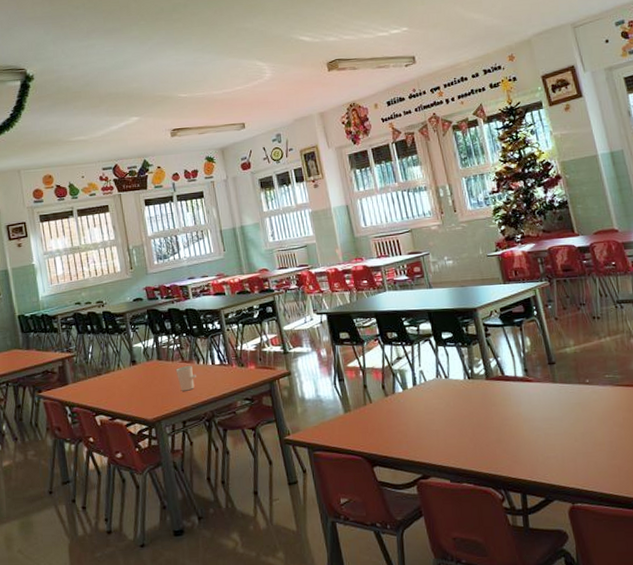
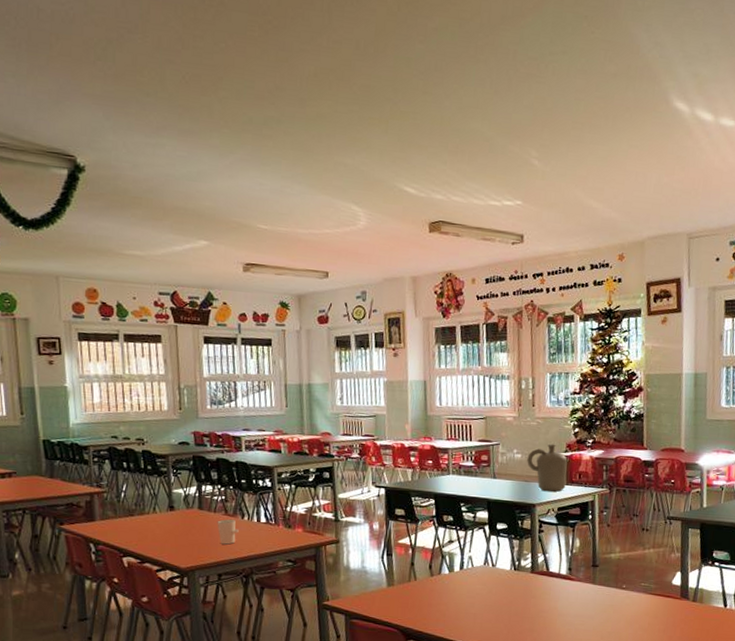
water jug: none [459,245,504,294] -> present [527,443,568,492]

